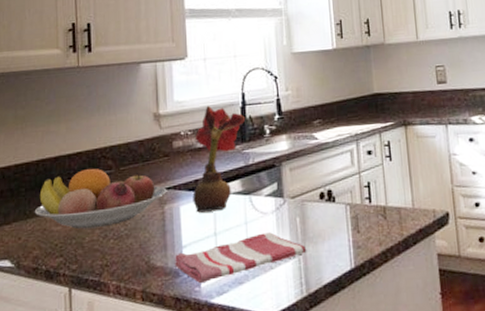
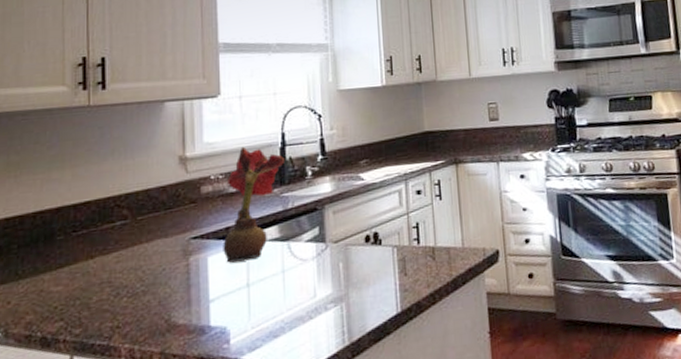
fruit bowl: present [34,168,167,230] -> none [28,219,193,289]
dish towel: present [175,232,307,284] -> none [200,280,350,340]

